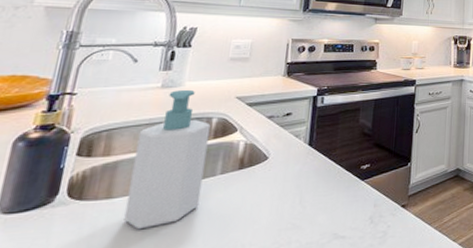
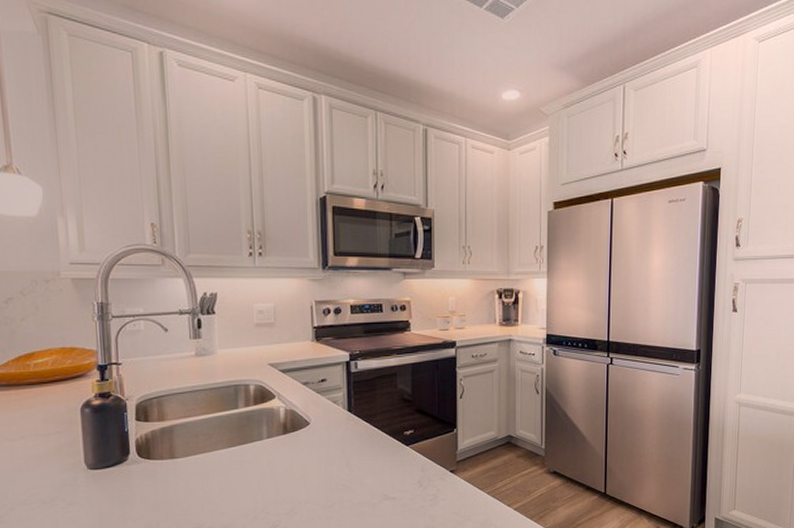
soap bottle: present [124,89,211,230] -> none [185,357,253,486]

